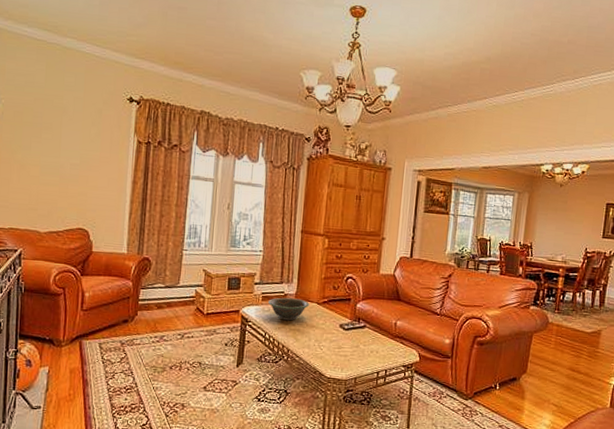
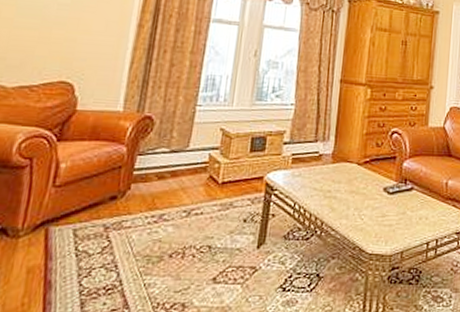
decorative bowl: present [268,297,309,321] -> none [299,158,348,187]

